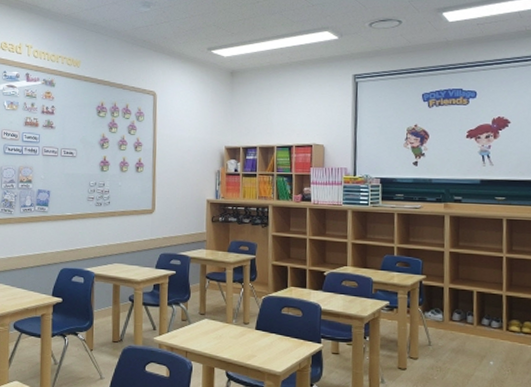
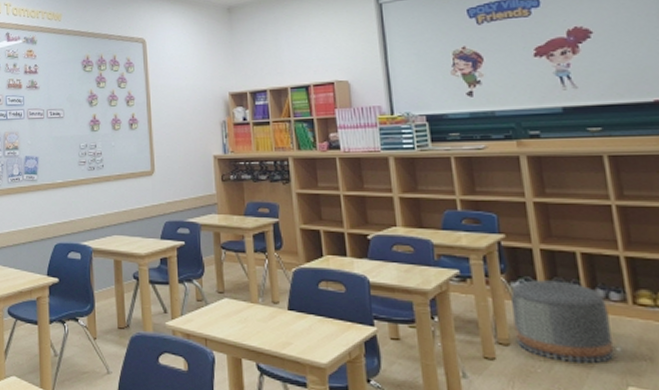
pouf: none [422,311,489,373] -> present [511,280,615,364]

